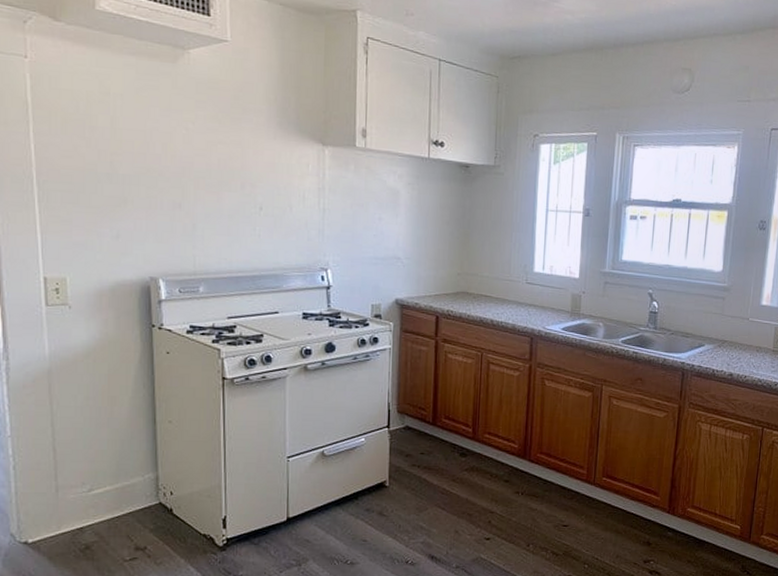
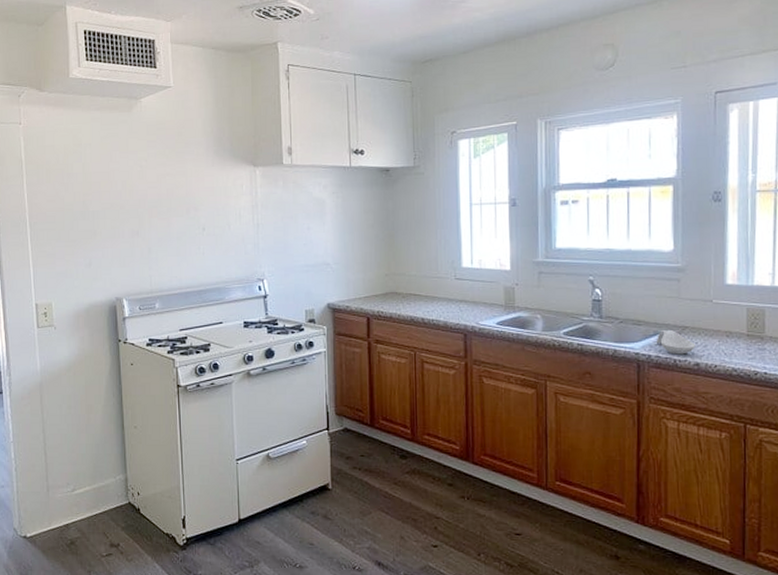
spoon rest: none [699,342,732,365] -> present [656,329,696,355]

